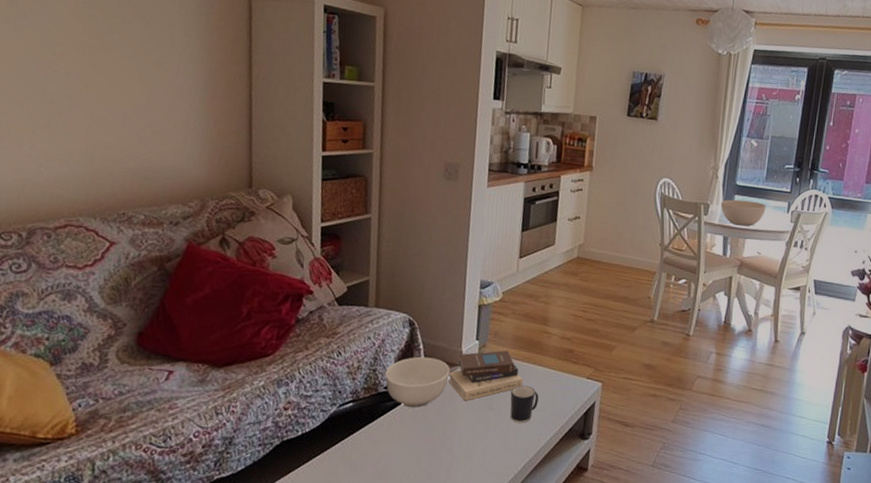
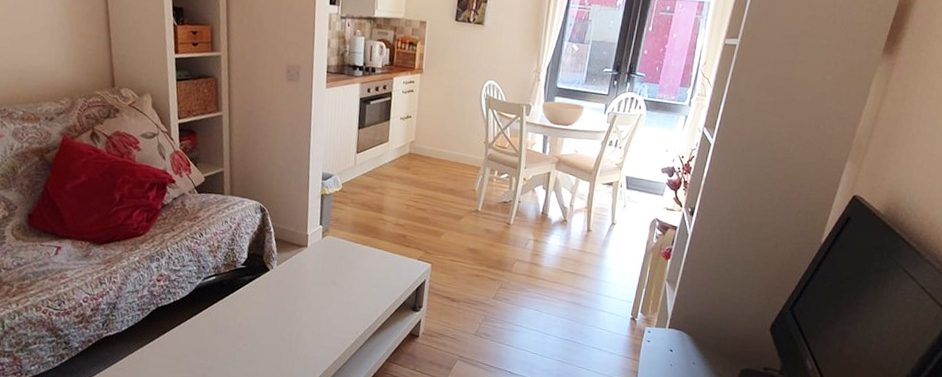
bowl: present [384,356,450,408] -> none [241,238,298,282]
books: present [448,350,524,401] -> none [296,234,362,277]
mug: present [510,385,539,423] -> none [350,264,376,297]

